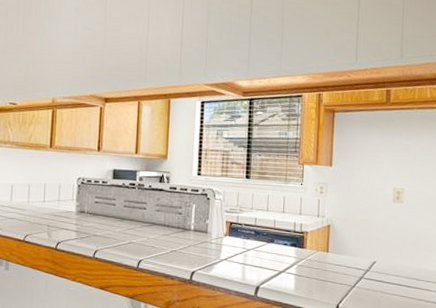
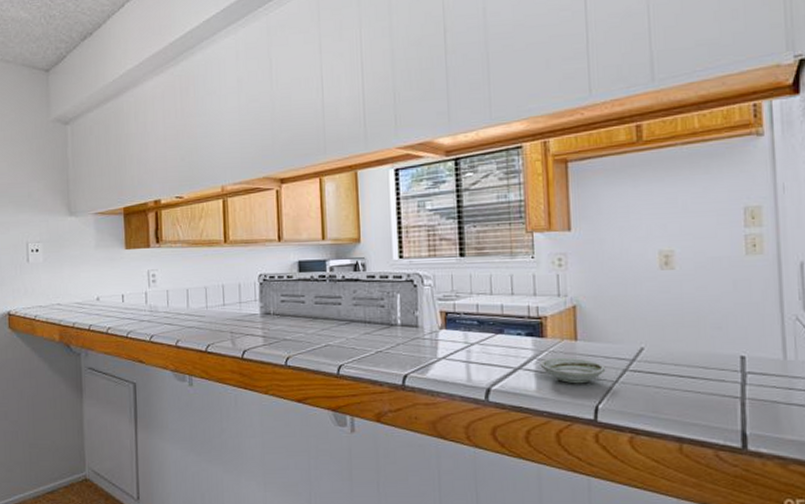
saucer: none [299,264,347,287] -> present [540,357,606,384]

